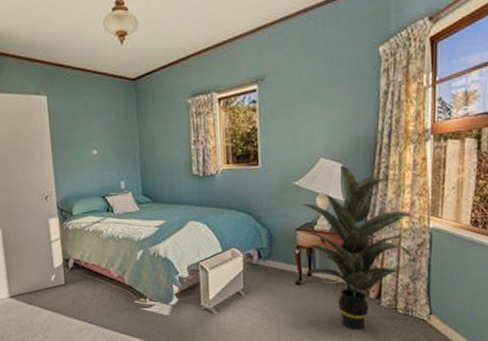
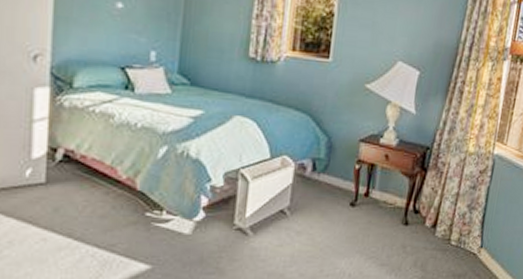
indoor plant: present [300,165,423,331] -> none [362,73,489,263]

